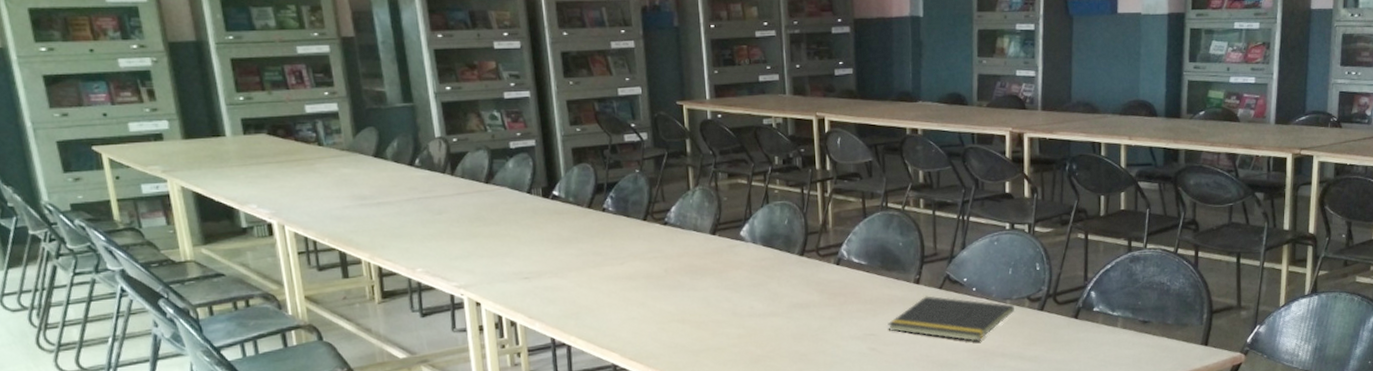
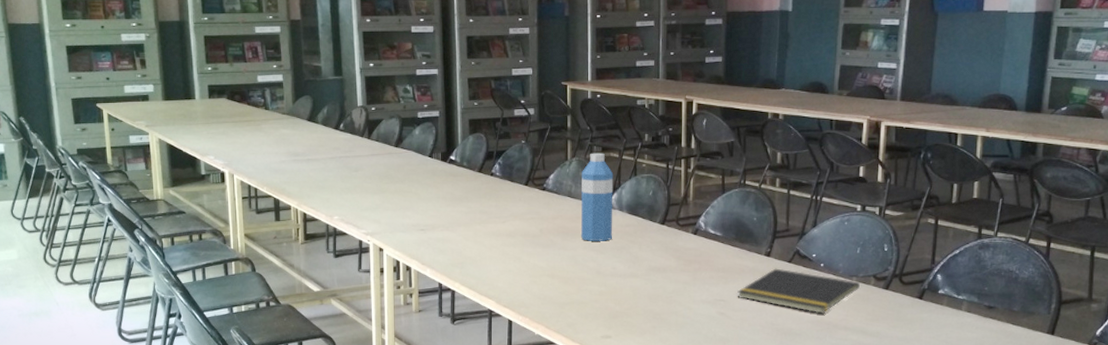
water bottle: none [707,179,747,279] -> present [581,153,614,241]

